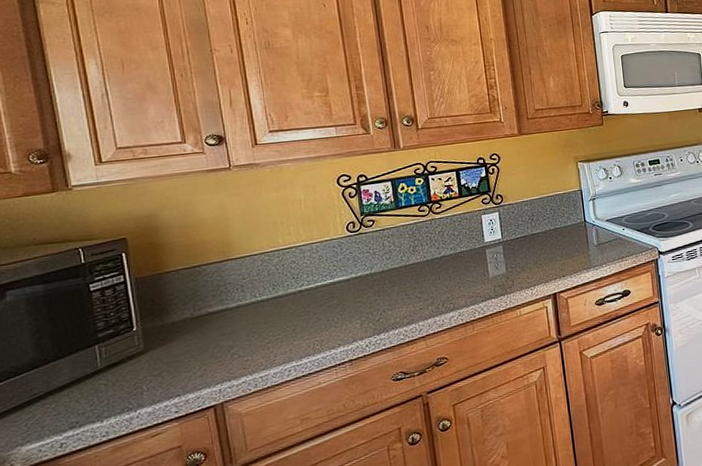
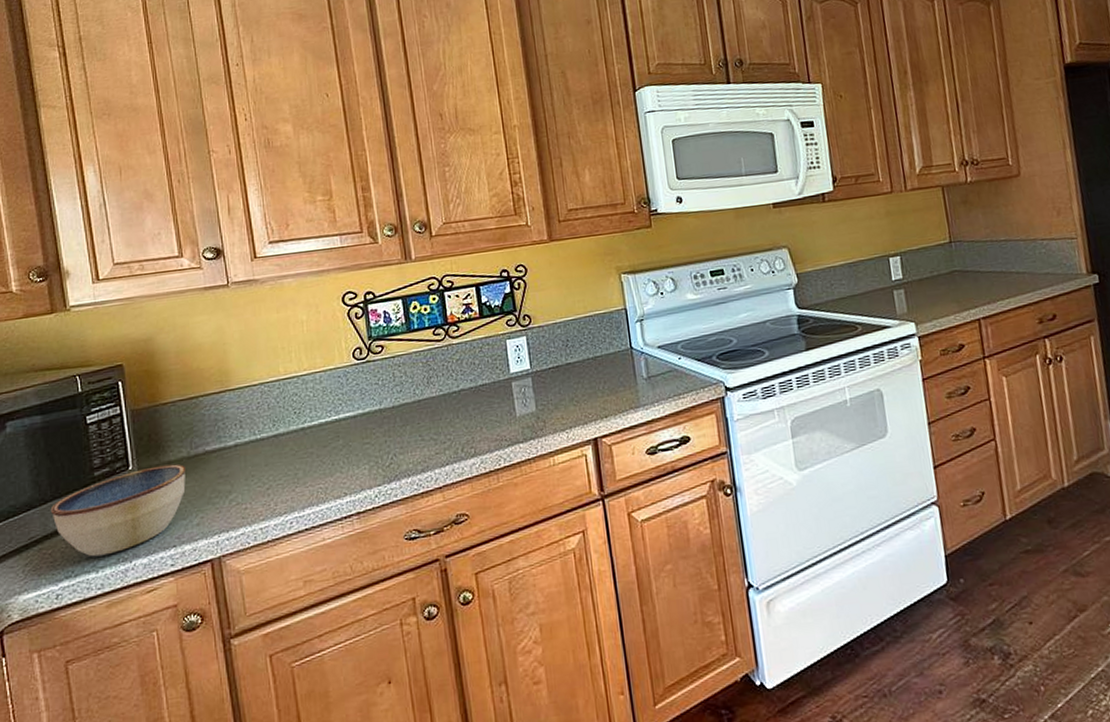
bowl: none [53,324,189,409] -> present [50,464,186,557]

